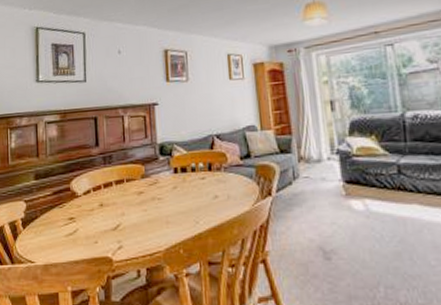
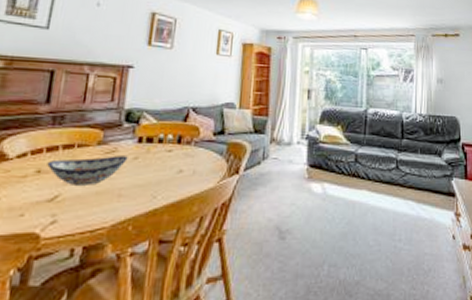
decorative bowl: none [106,186,168,215] -> present [47,155,128,185]

